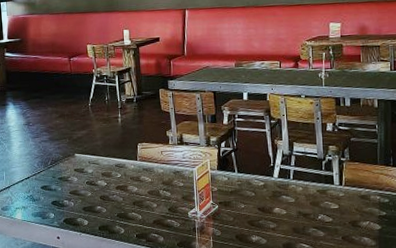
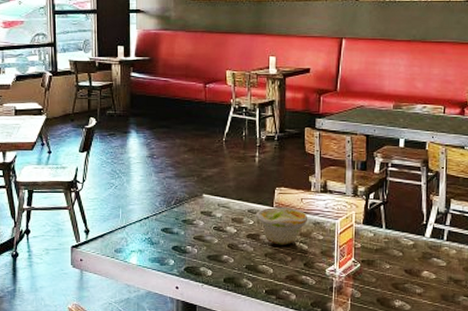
bowl: none [122,160,169,194] -> present [255,207,308,245]

